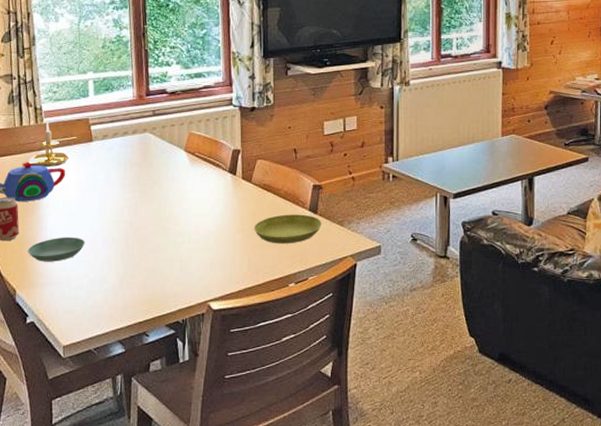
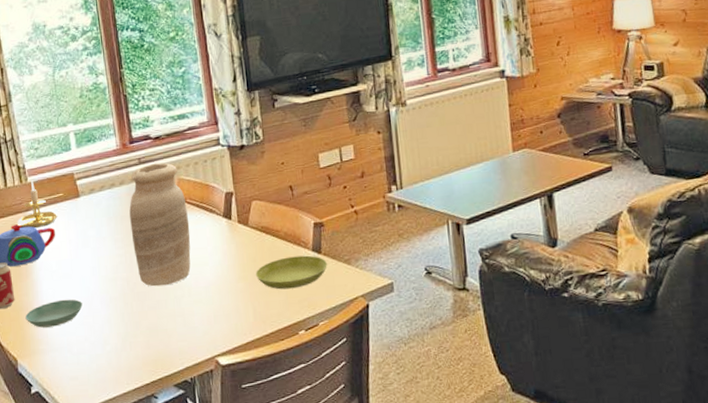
vase: none [139,116,196,232] -> present [129,162,191,287]

